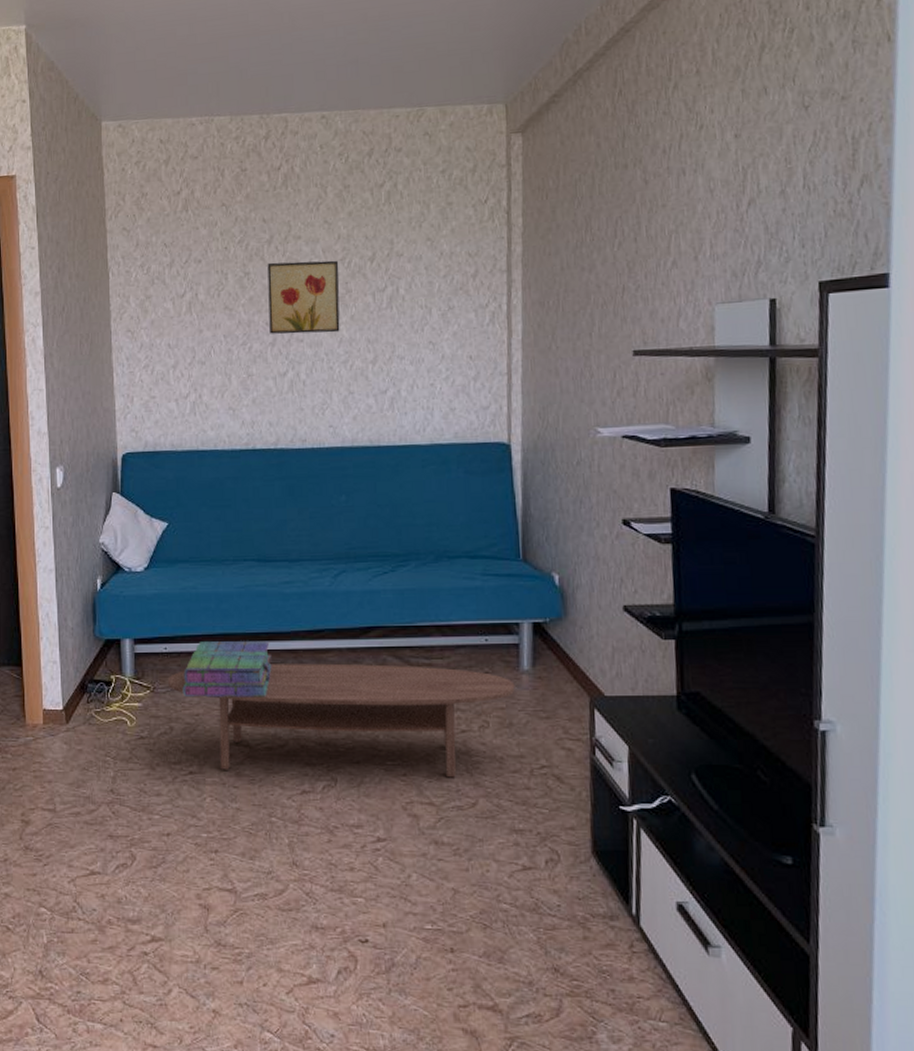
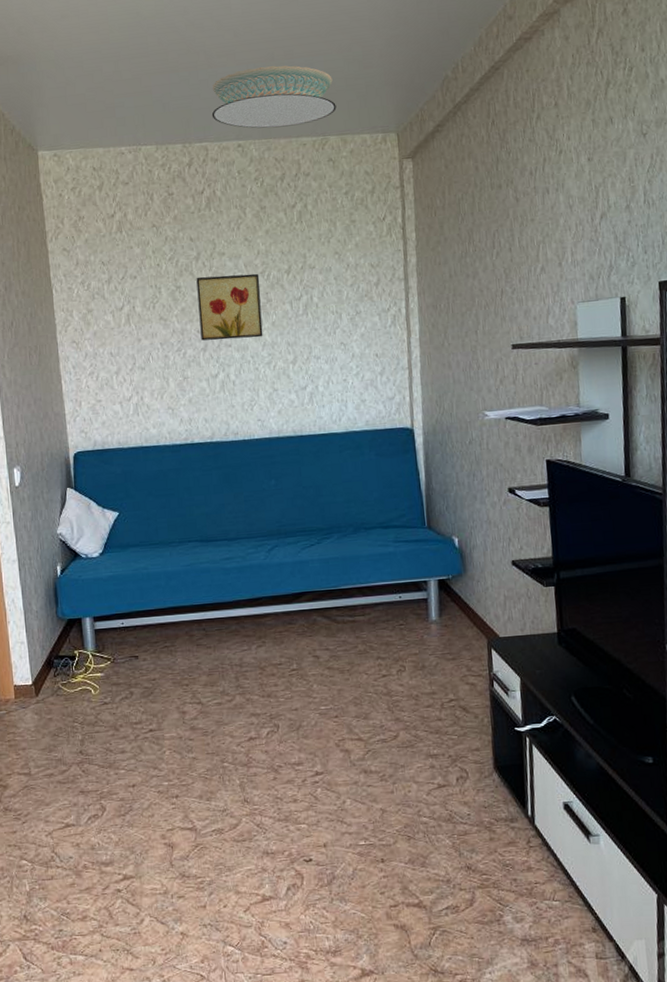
coffee table: present [167,663,516,778] -> none [125,623,426,726]
stack of books: present [182,641,272,698] -> none [139,611,218,665]
ceiling light: none [294,28,436,98] -> present [211,66,336,129]

